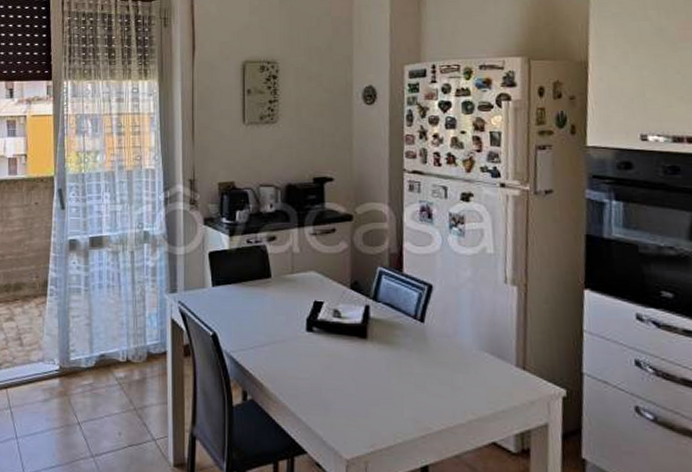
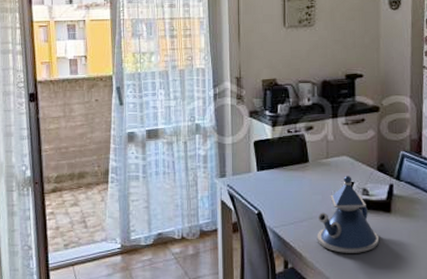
teapot: none [280,294,354,386] -> present [316,176,380,253]

